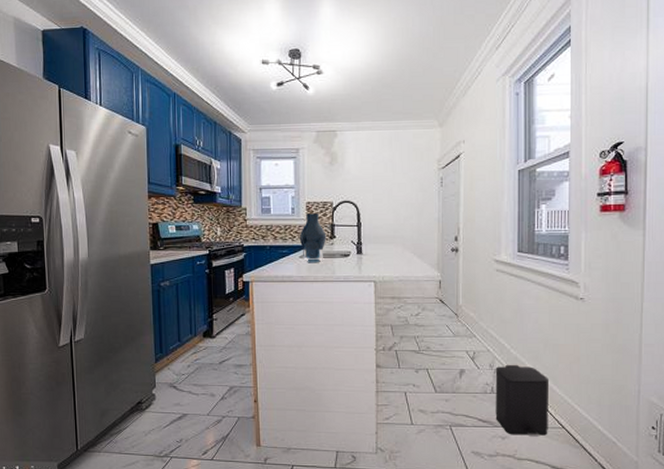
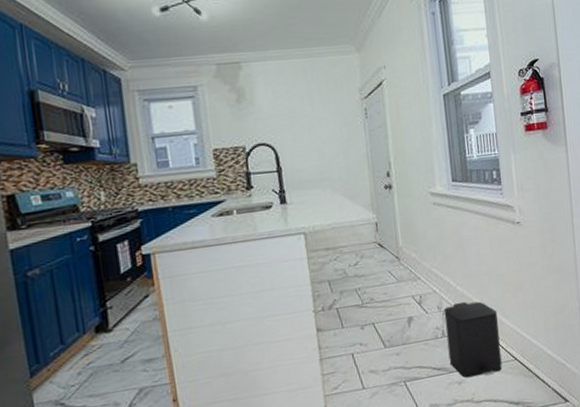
vase: present [299,213,326,263] -> none [208,161,243,222]

